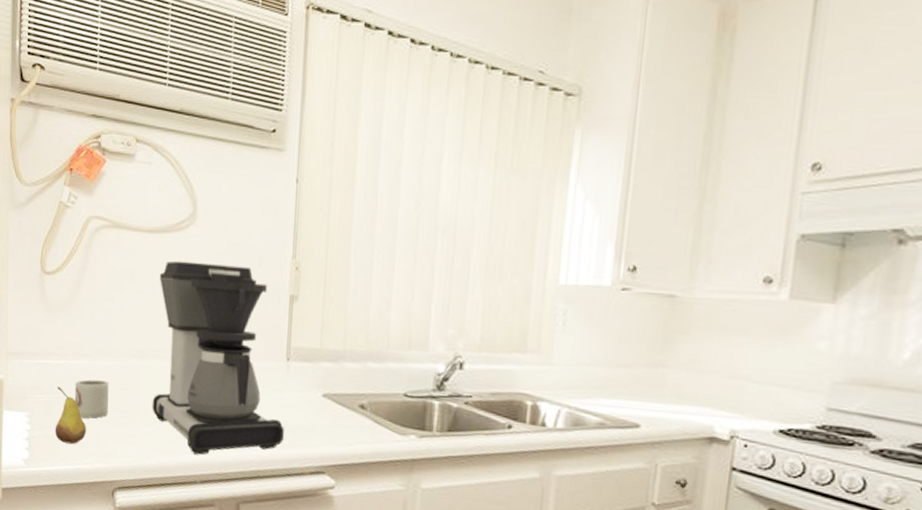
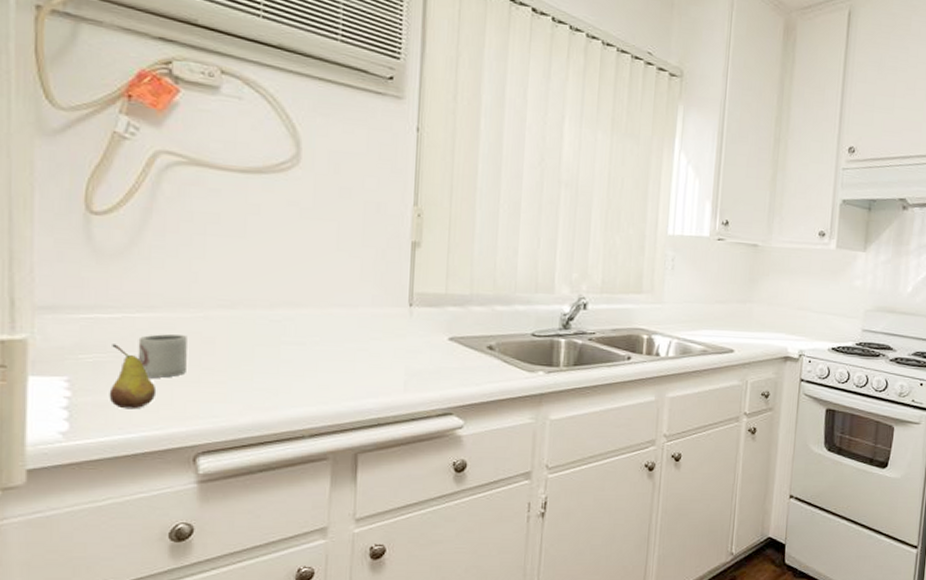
coffee maker: present [152,260,284,455] -> none [246,203,408,408]

